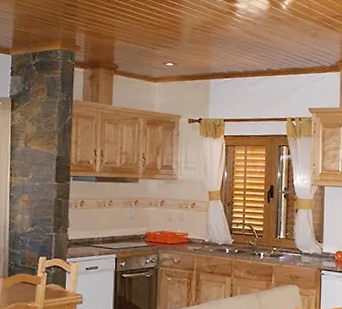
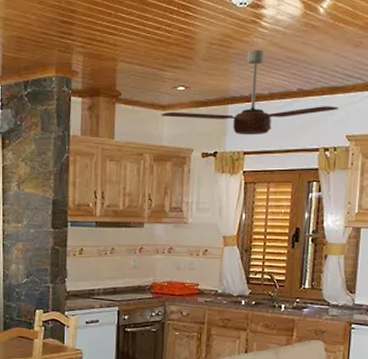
ceiling fan: none [152,36,302,106] -> present [161,50,339,135]

